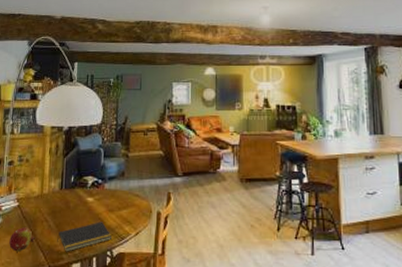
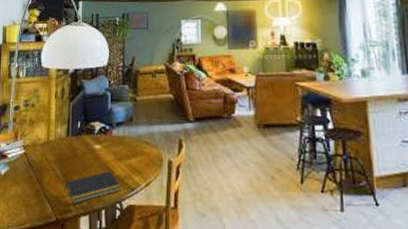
fruit: present [9,227,36,252] -> none [16,176,43,203]

